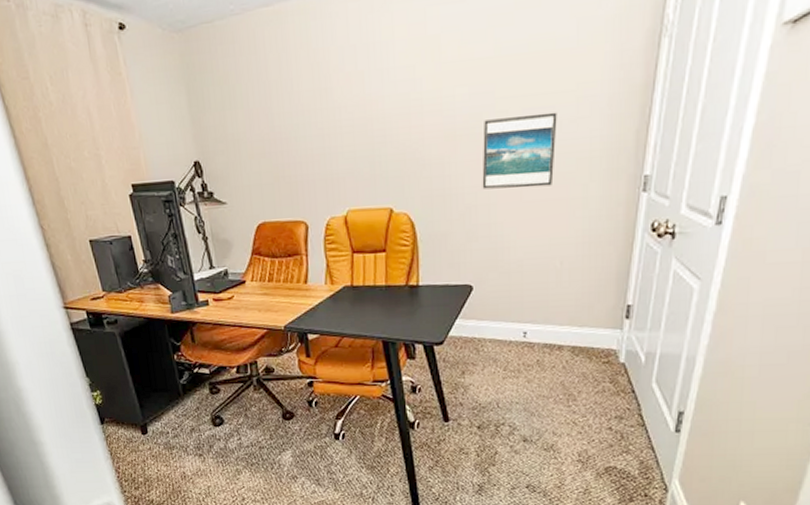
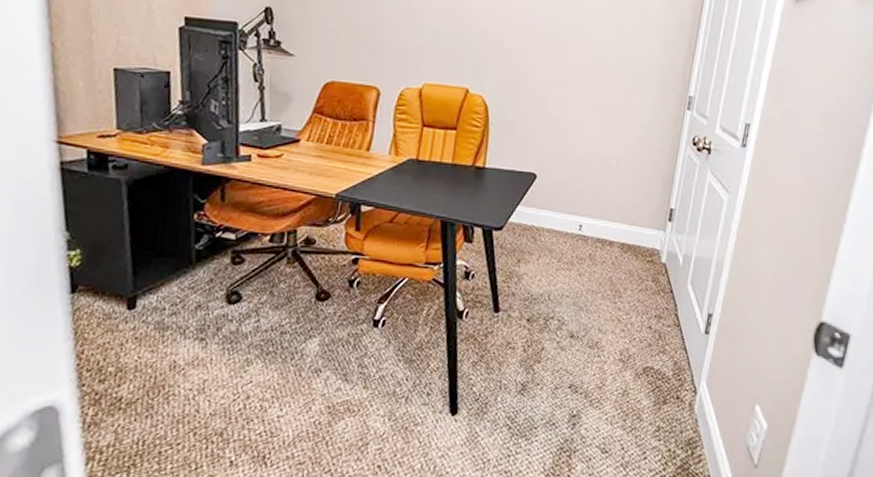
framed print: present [482,112,557,189] -> none [554,24,623,92]

